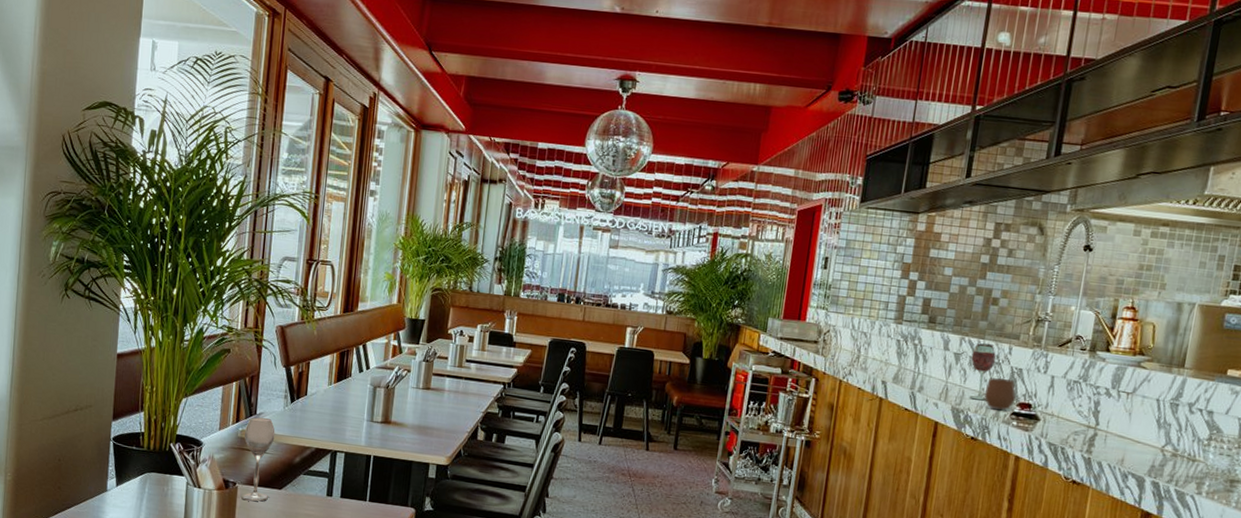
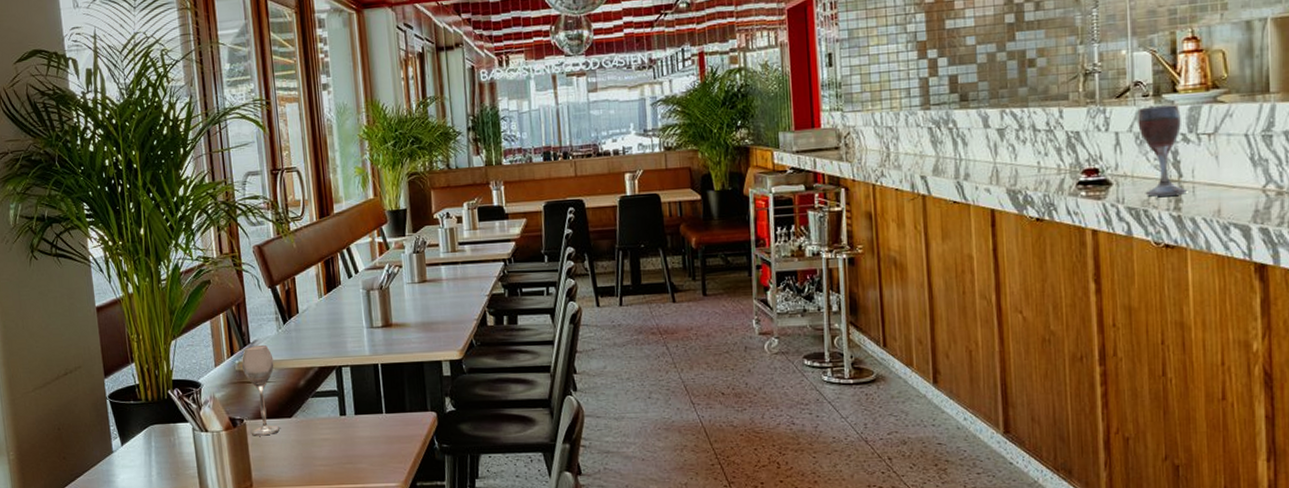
wineglass: present [969,343,997,401] -> none [1017,111,1047,177]
cup: present [983,377,1017,411] -> none [1040,146,1079,183]
cup: none [1065,359,1109,441] -> present [1137,105,1188,197]

